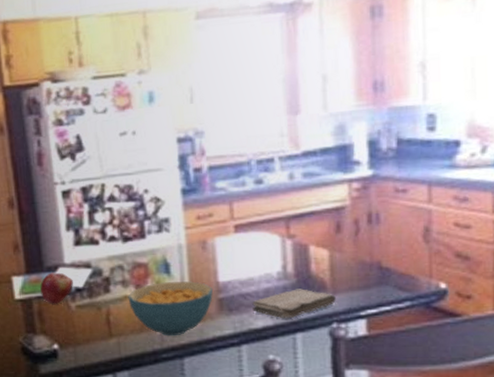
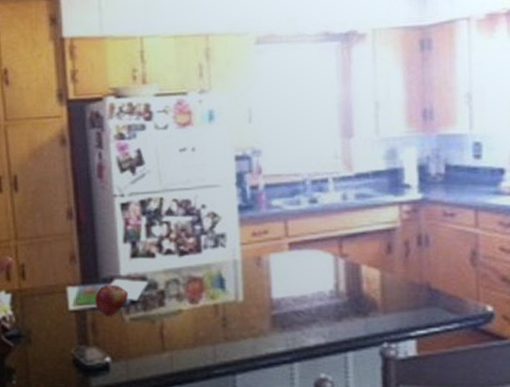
cereal bowl: present [128,281,213,337] -> none [182,297,266,352]
washcloth: present [252,289,336,319] -> none [305,307,386,338]

